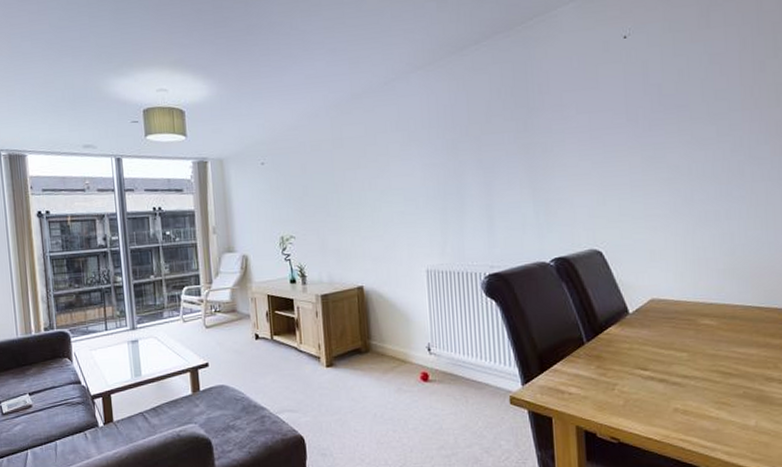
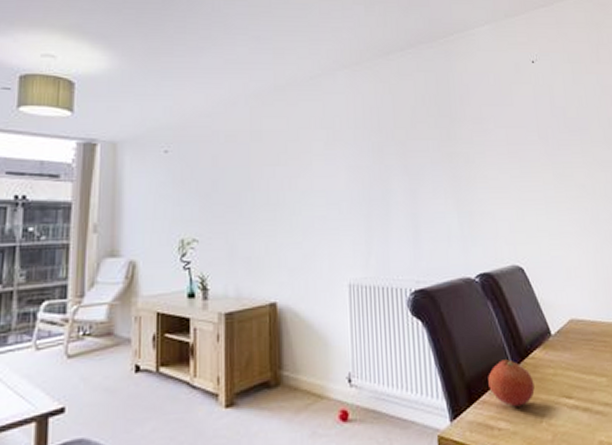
fruit: none [560,335,608,376] -> present [488,359,535,407]

